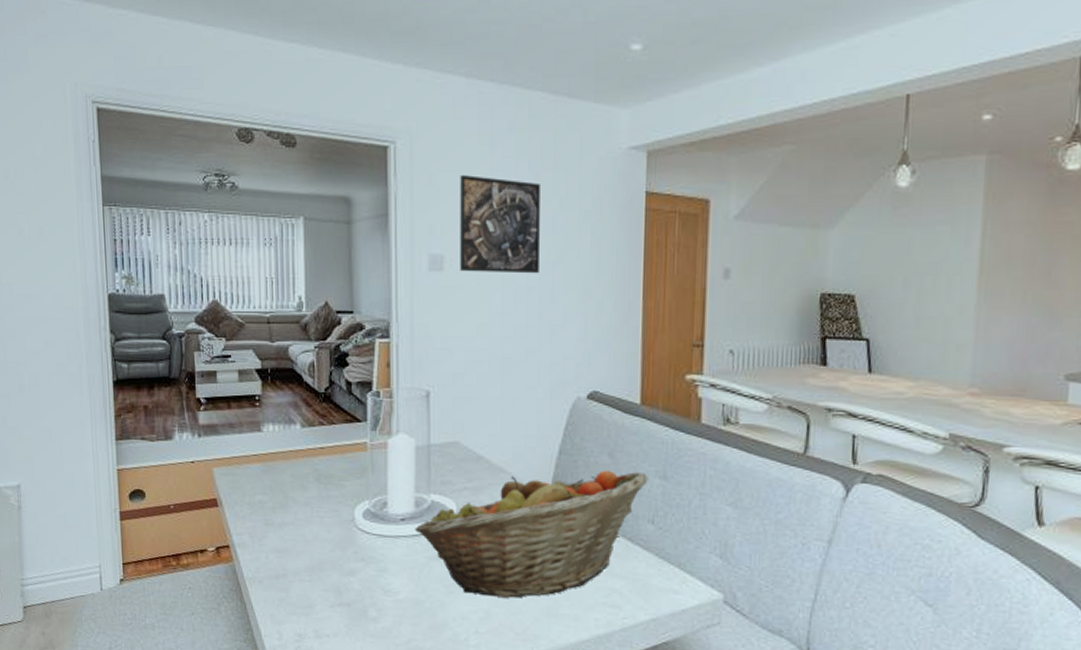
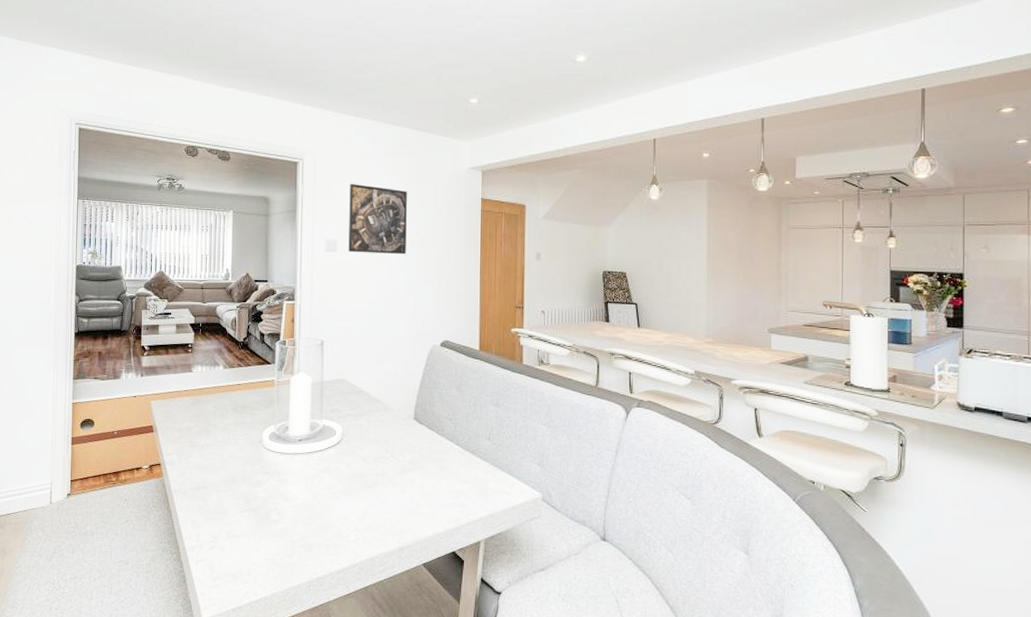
fruit basket: present [415,469,648,598] -> none [309,399,486,501]

